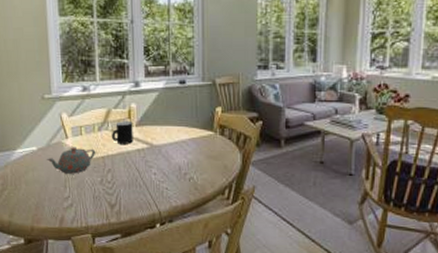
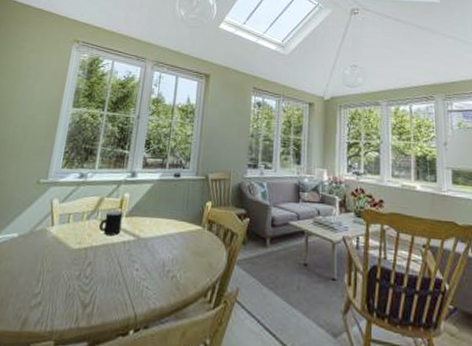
teapot: present [47,147,96,174] -> none [26,235,80,266]

